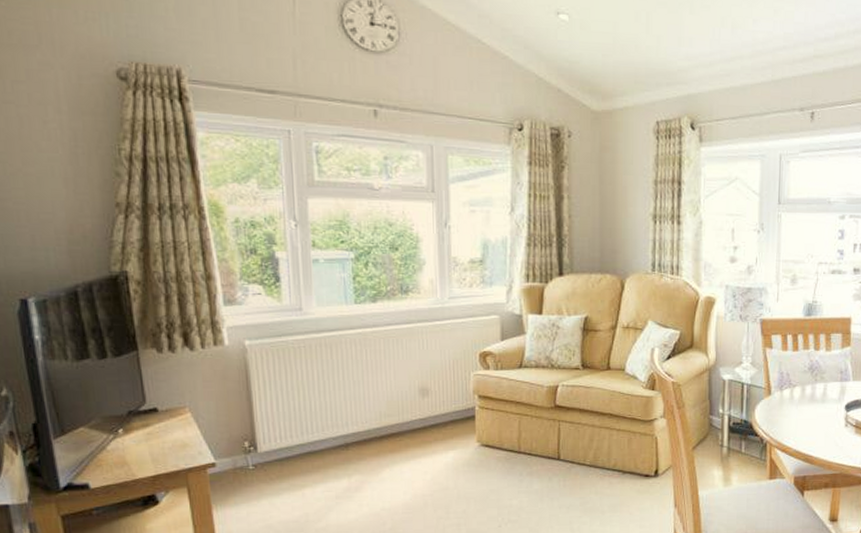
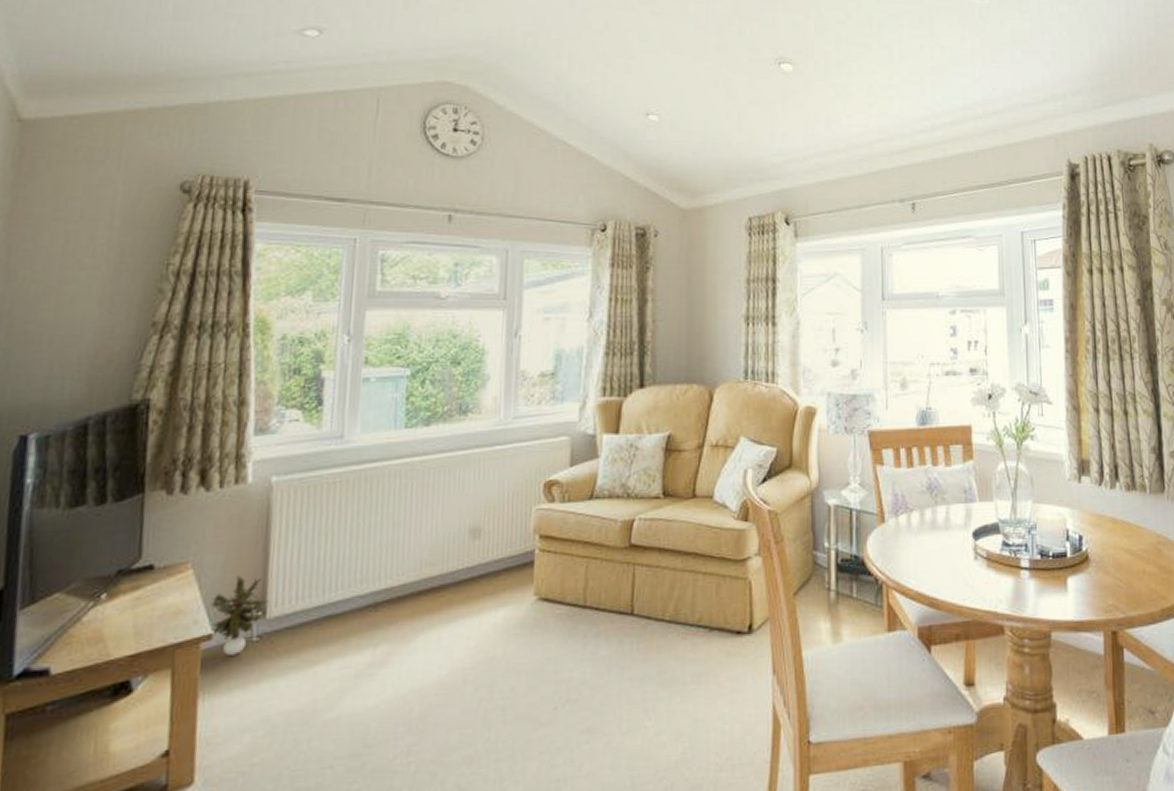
potted plant: none [209,418,258,479] -> present [210,575,268,655]

